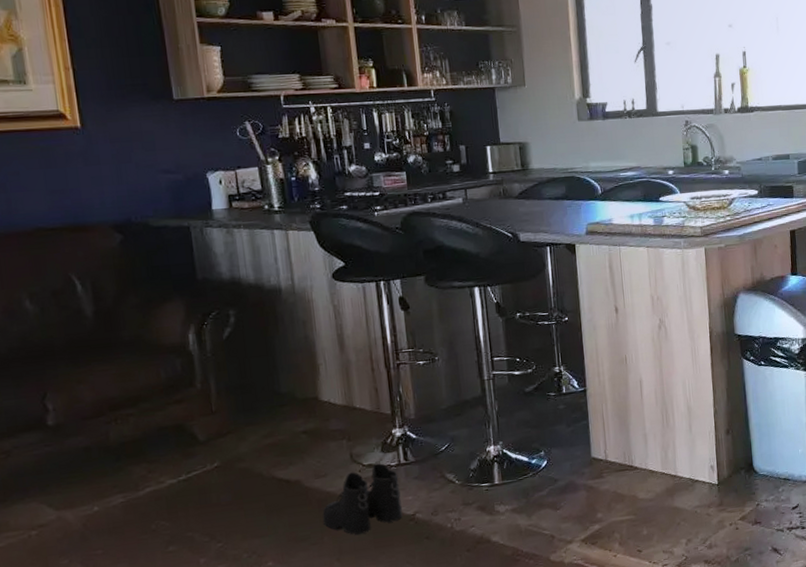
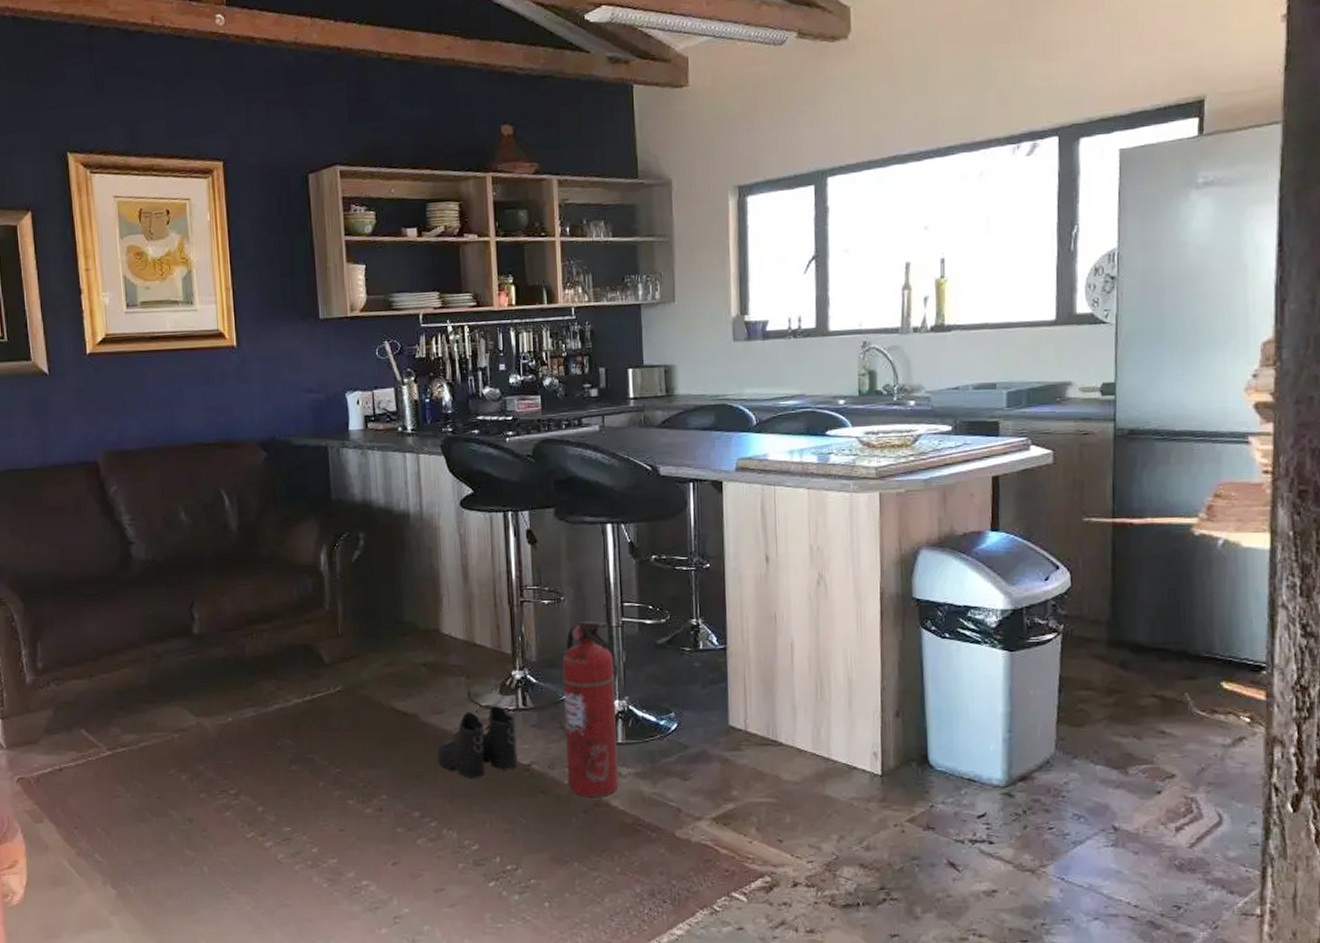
fire extinguisher: none [439,376,498,537] -> present [562,620,618,797]

